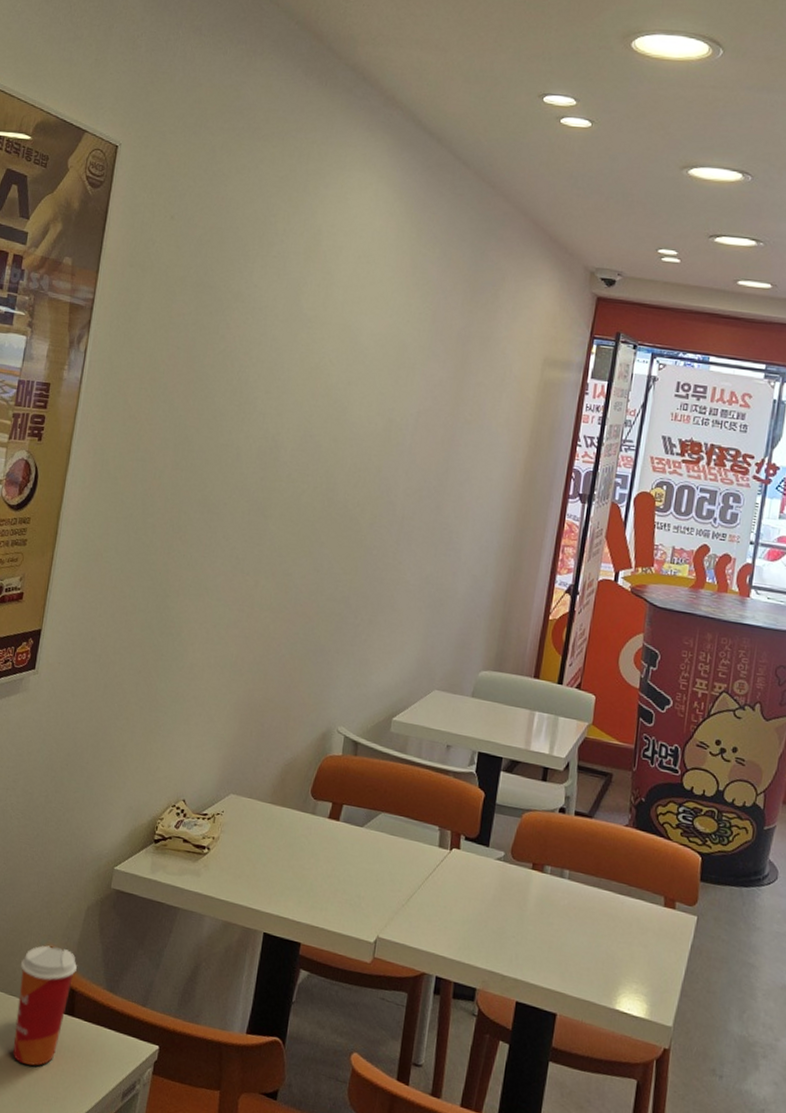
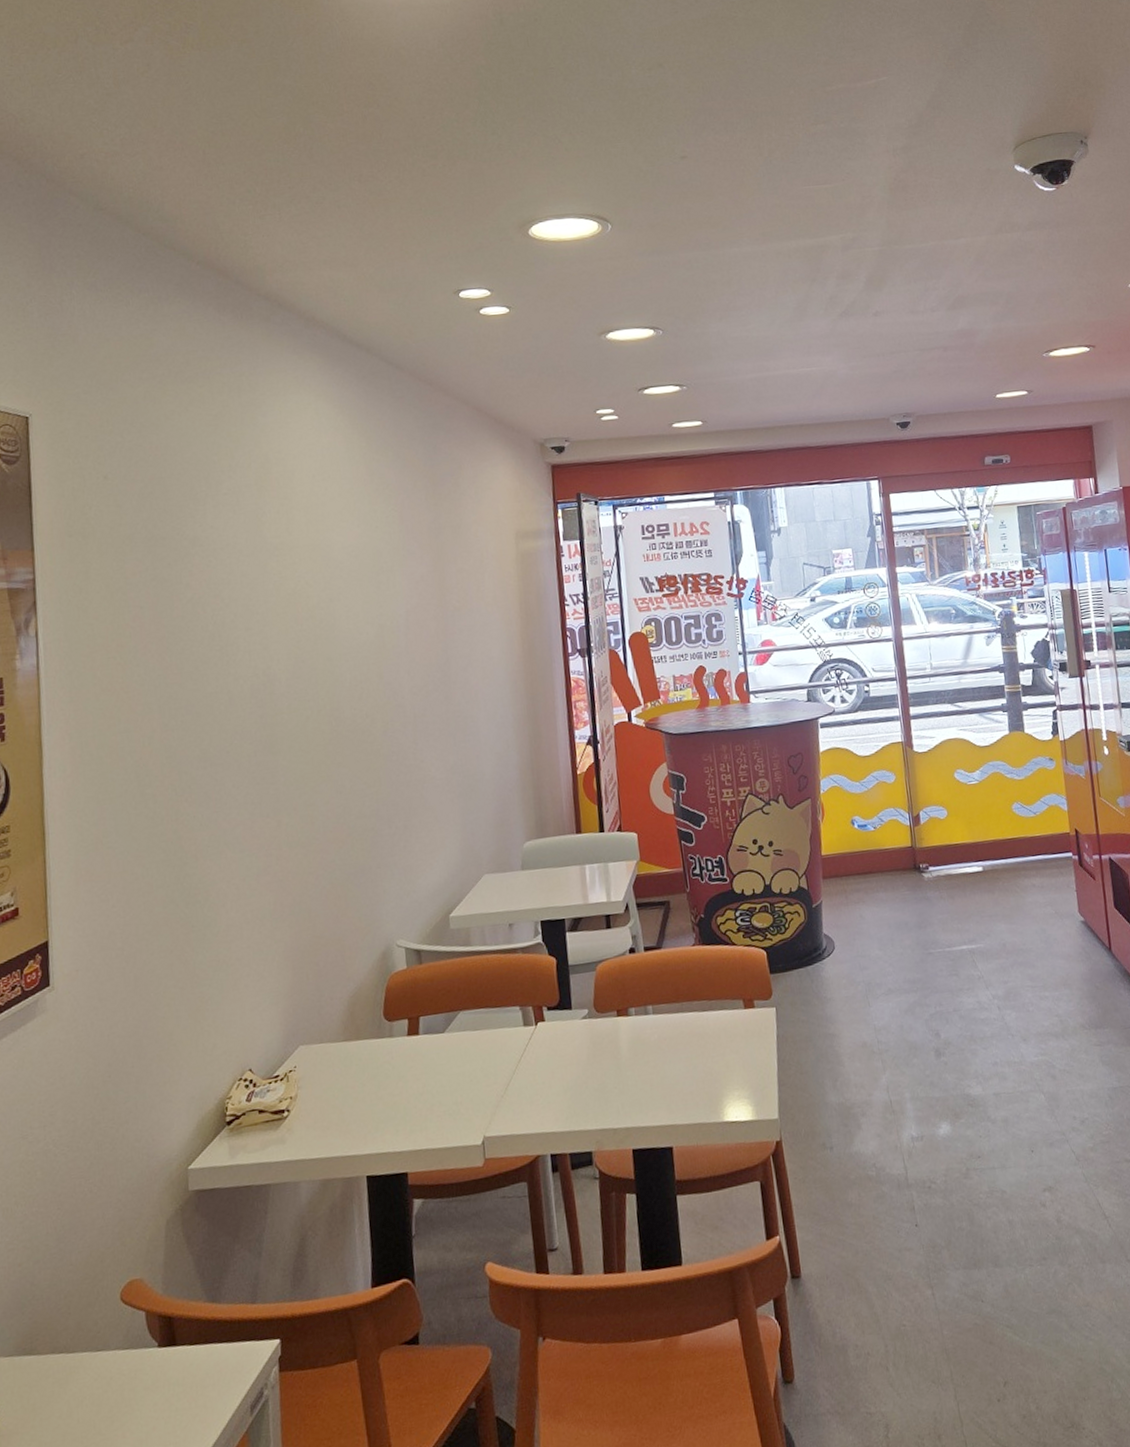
paper cup: present [13,945,77,1066] -> none [101,1275,169,1422]

